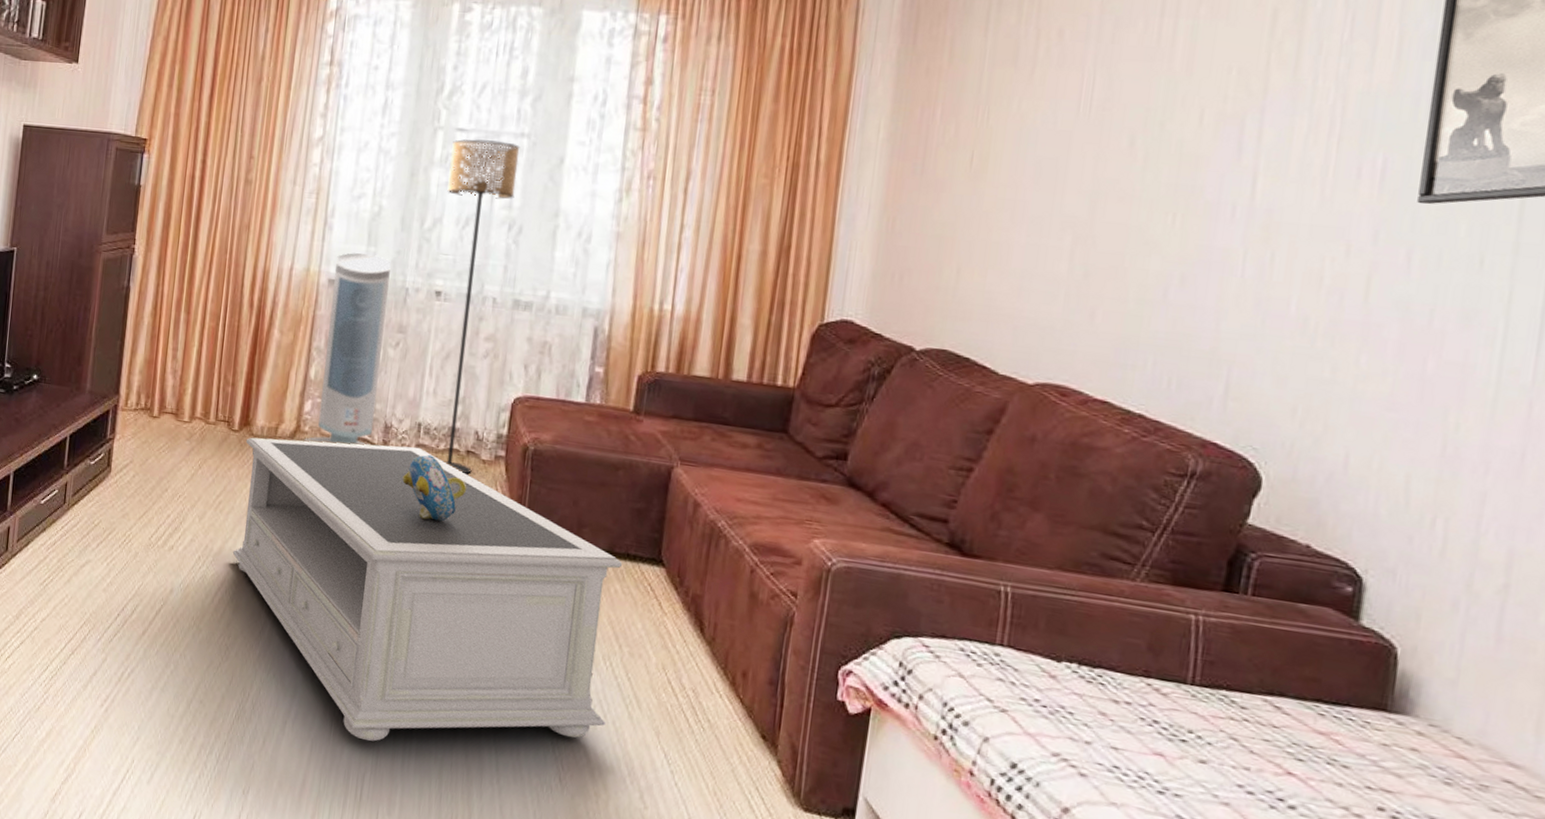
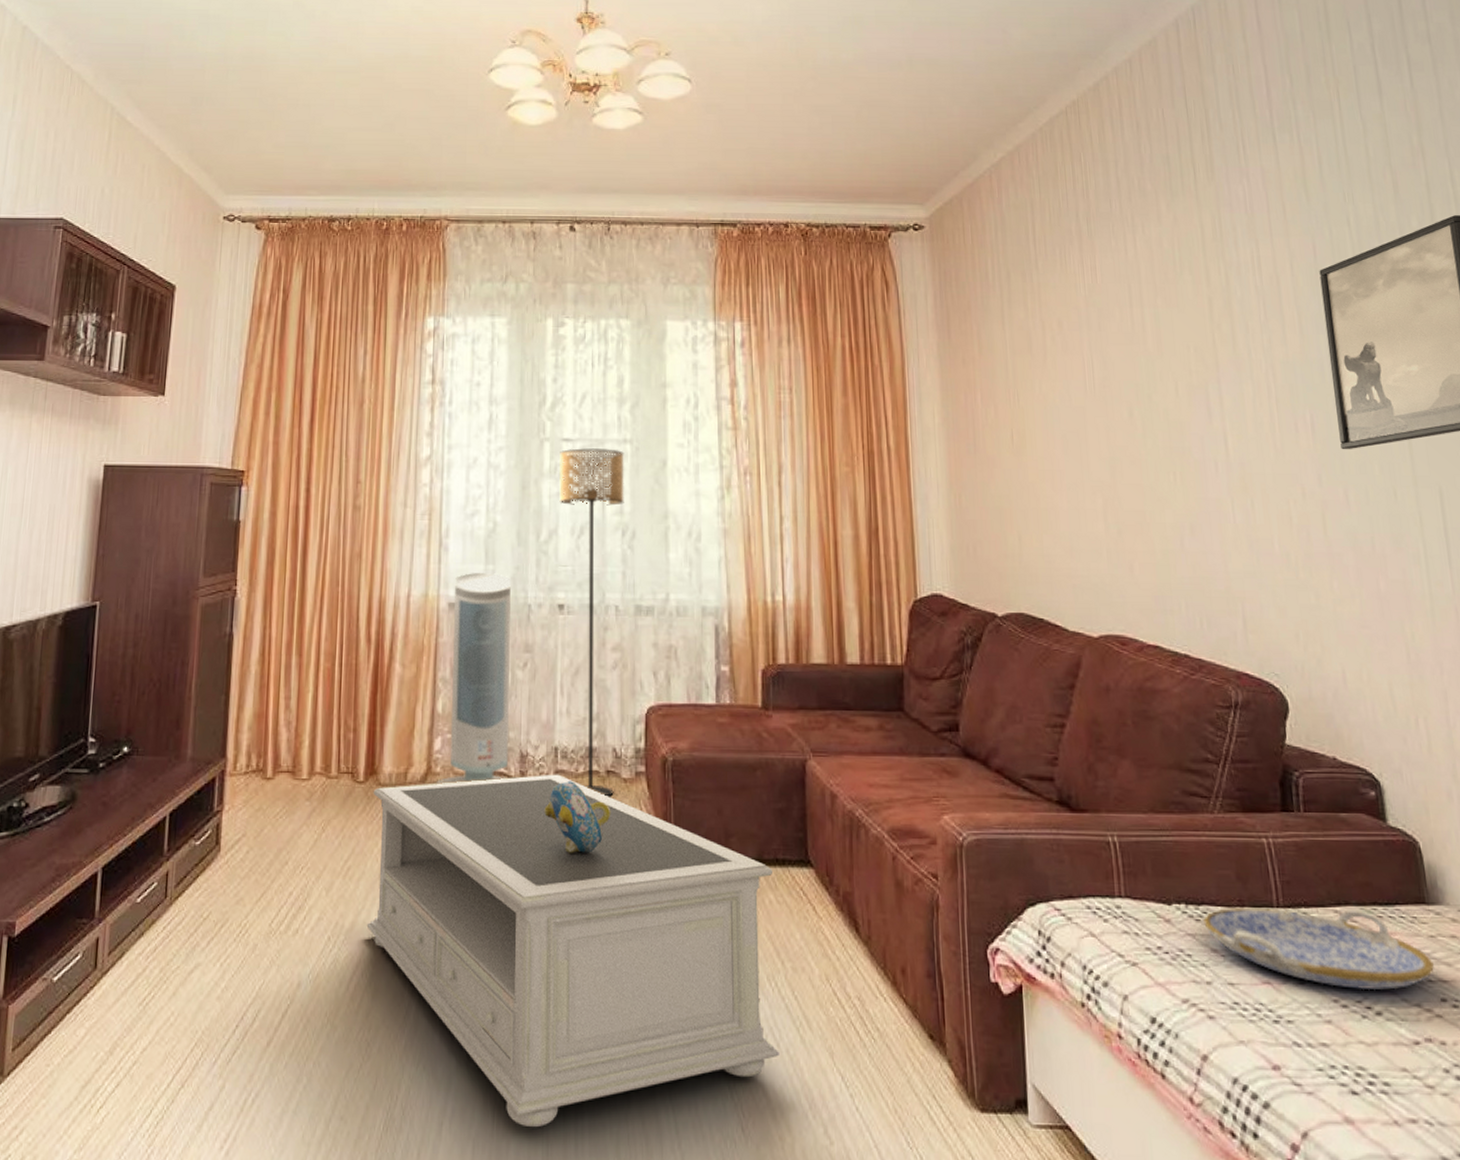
serving tray: none [1096,676,1379,789] -> present [1203,908,1434,991]

